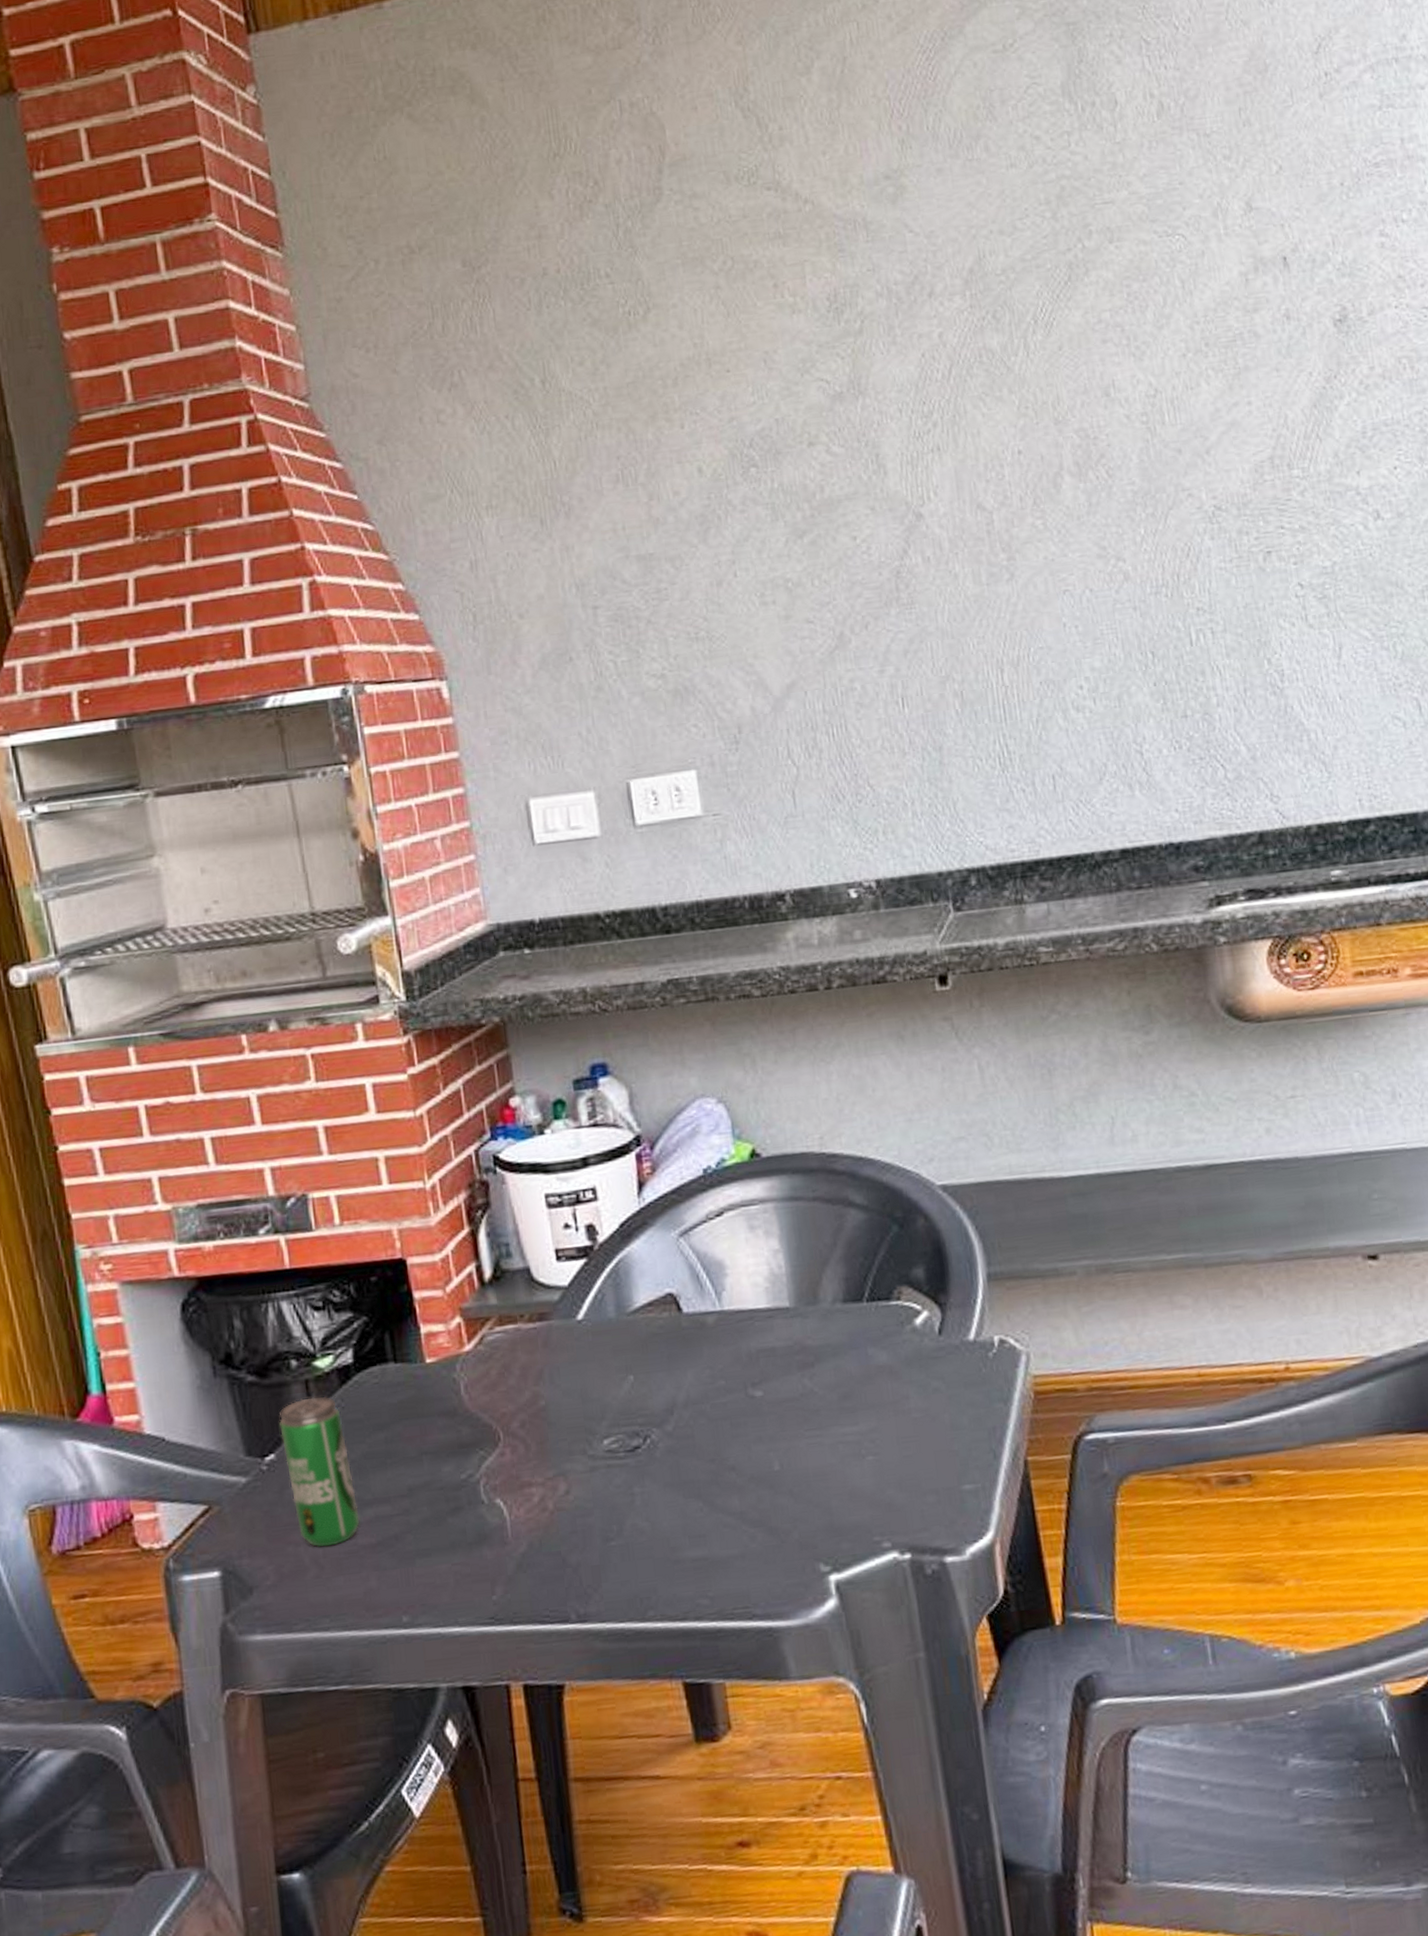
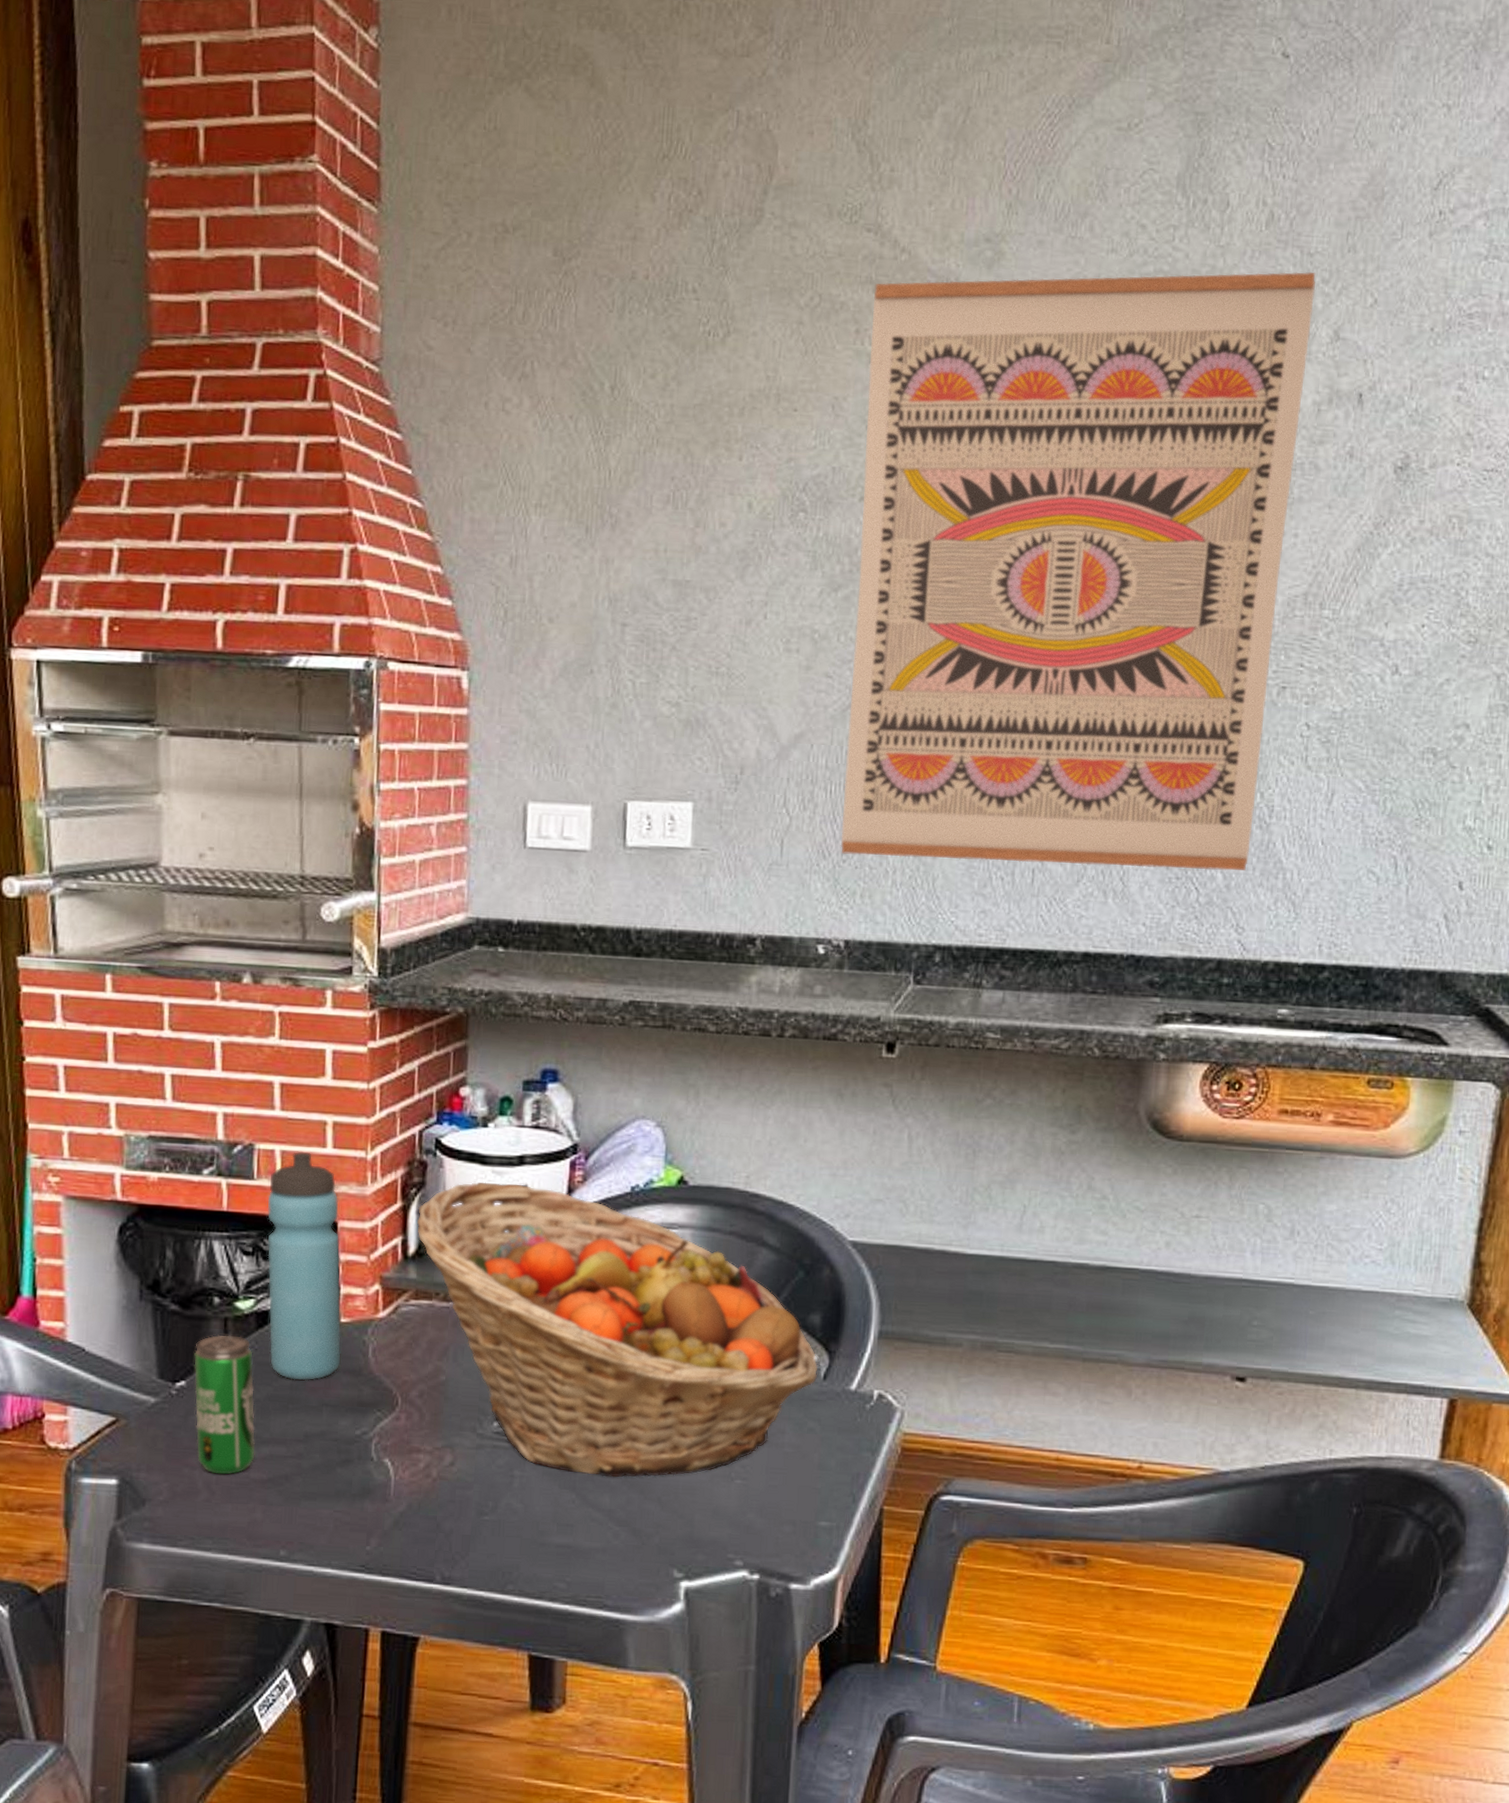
water bottle: none [329,1193,434,1433] -> present [267,1151,341,1381]
fruit basket: none [486,1186,933,1480] -> present [416,1182,819,1478]
wall art: none [784,151,1270,795] -> present [840,271,1316,871]

